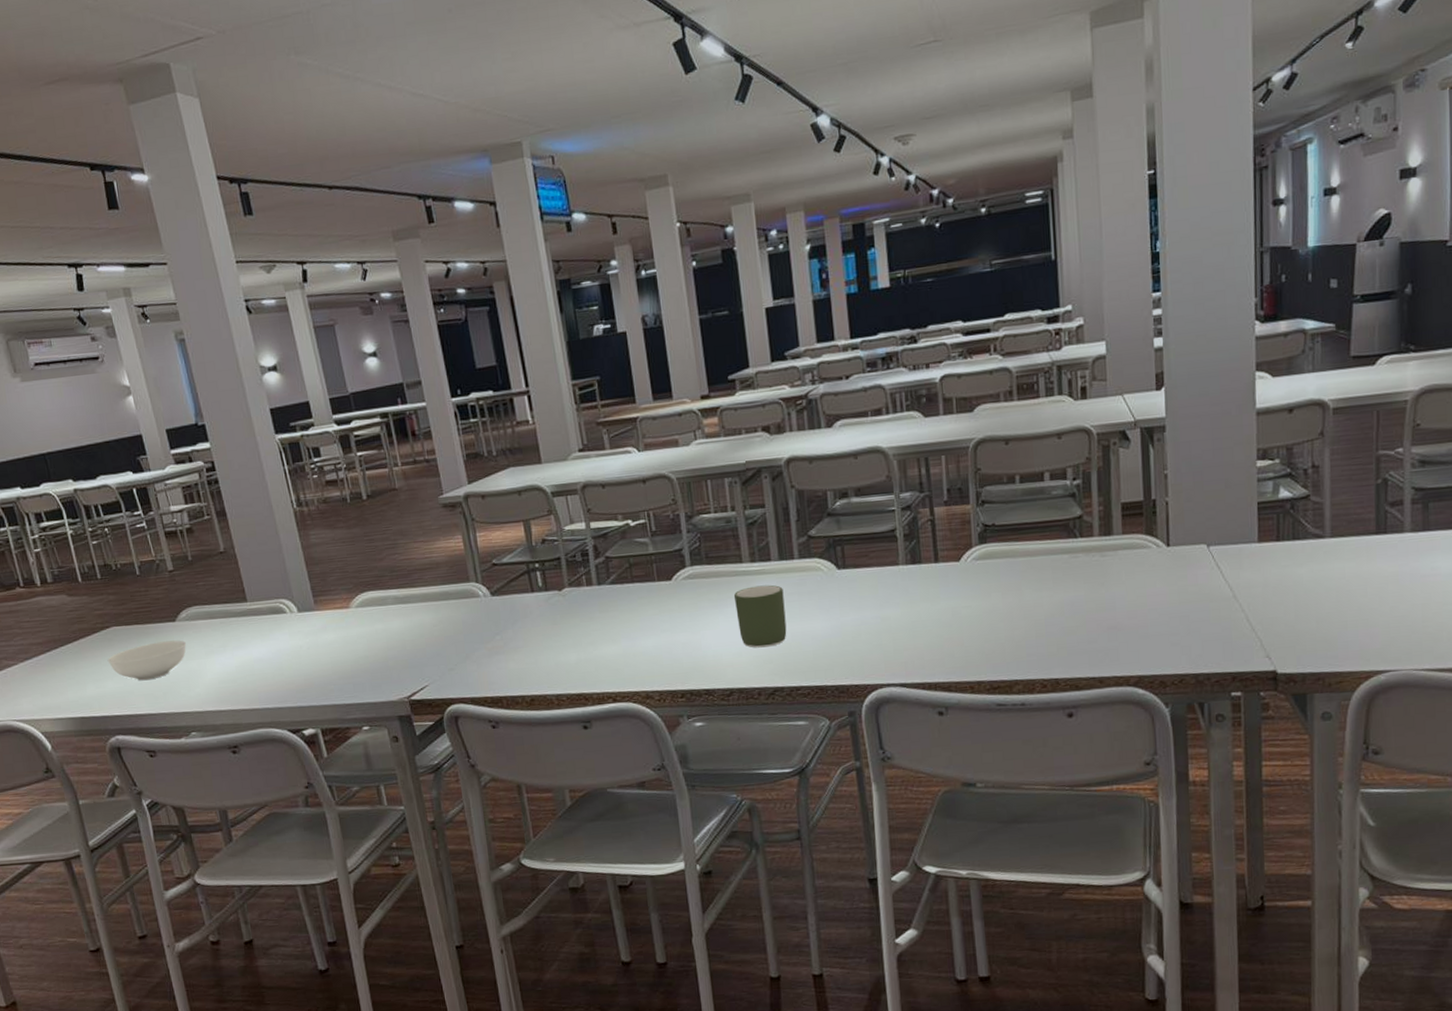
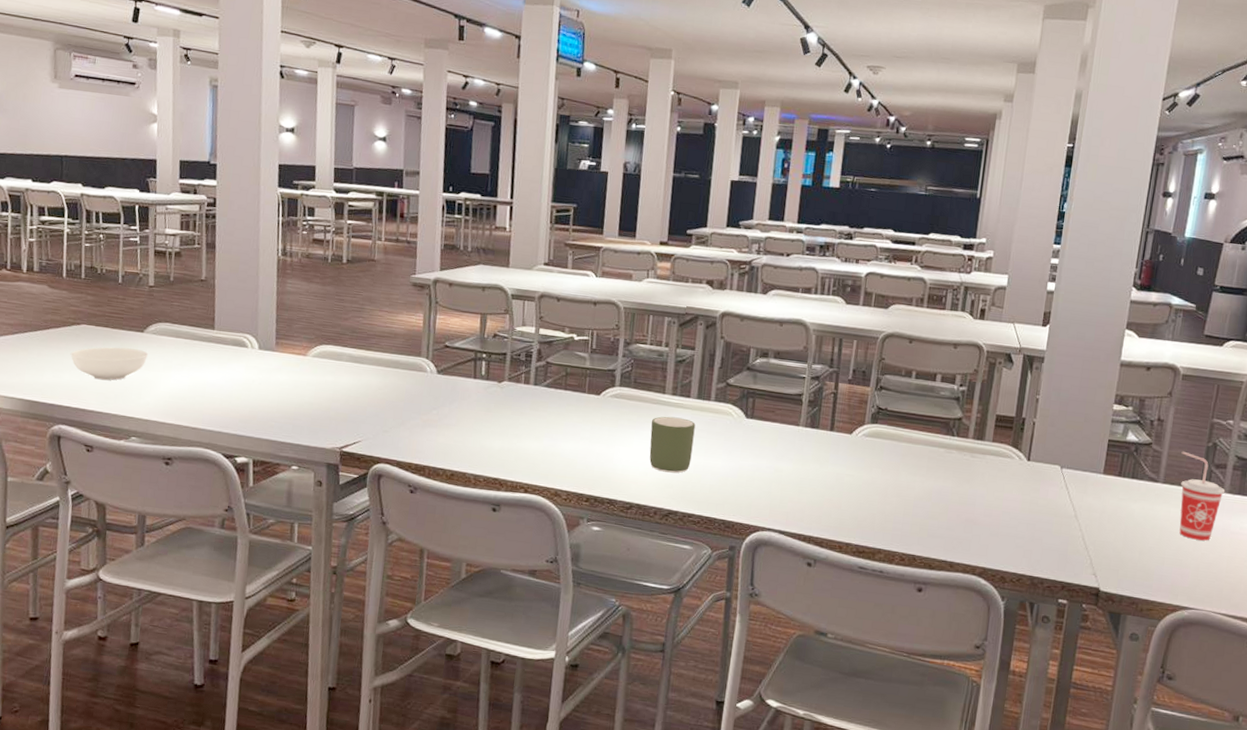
beverage cup: none [1346,495,1407,594] -> present [1179,451,1226,541]

